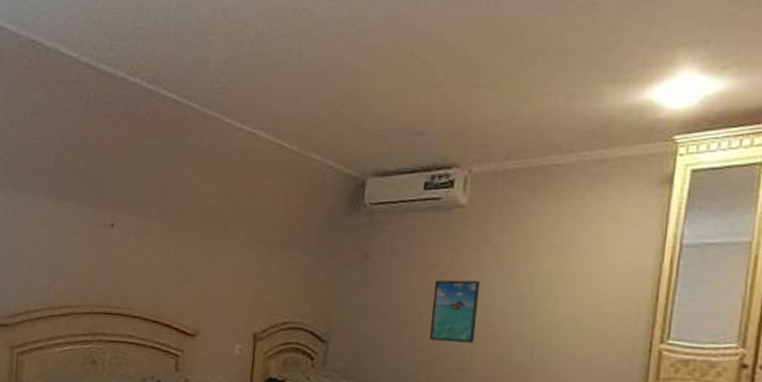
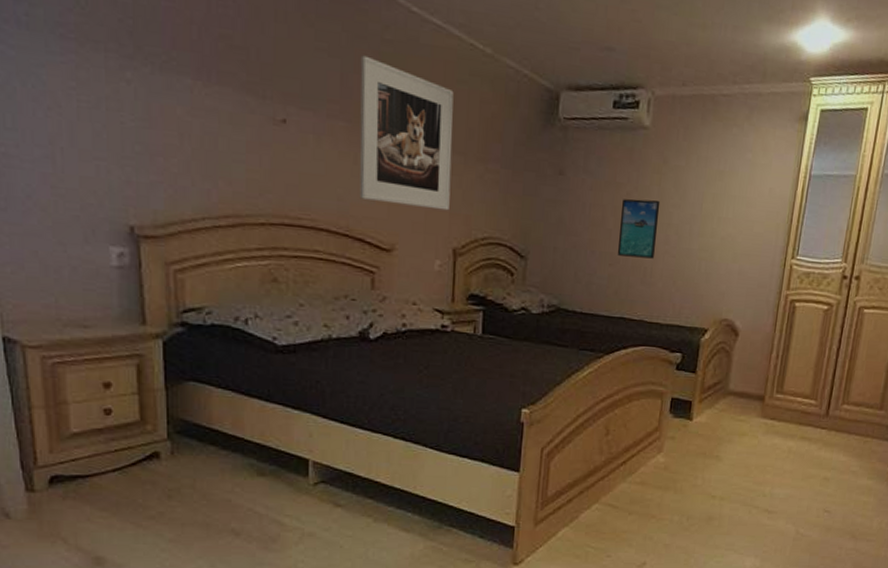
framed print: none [170,164,260,298] -> present [359,55,454,211]

